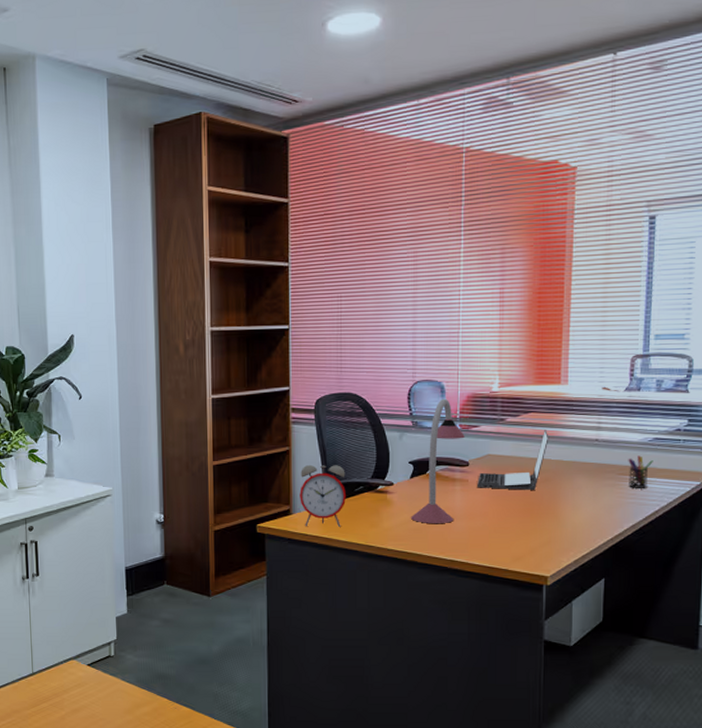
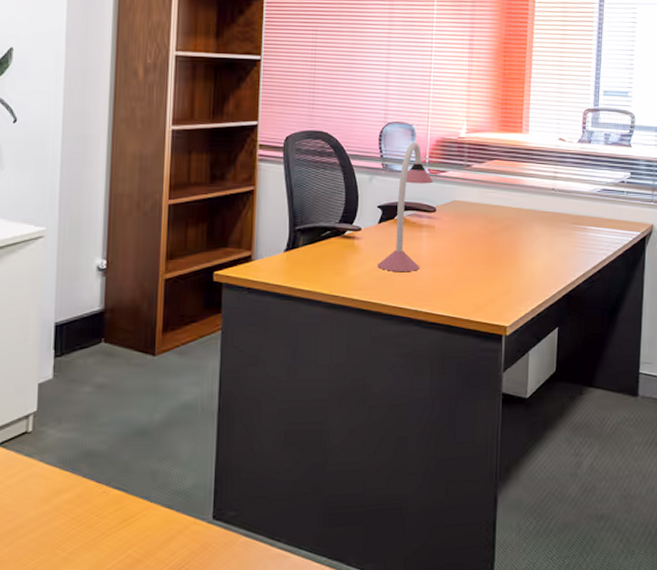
alarm clock: present [300,464,347,527] -> none [263,206,313,275]
laptop: present [477,430,549,490] -> none [443,177,511,238]
pen holder: present [628,455,653,488] -> none [580,205,601,237]

